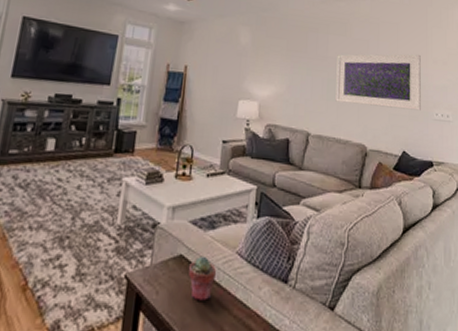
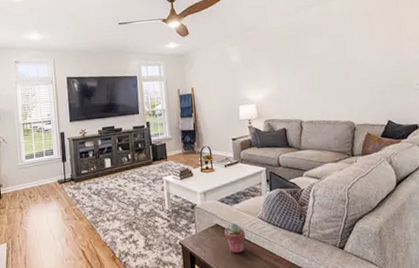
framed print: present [335,54,421,111] -> none [317,36,401,92]

